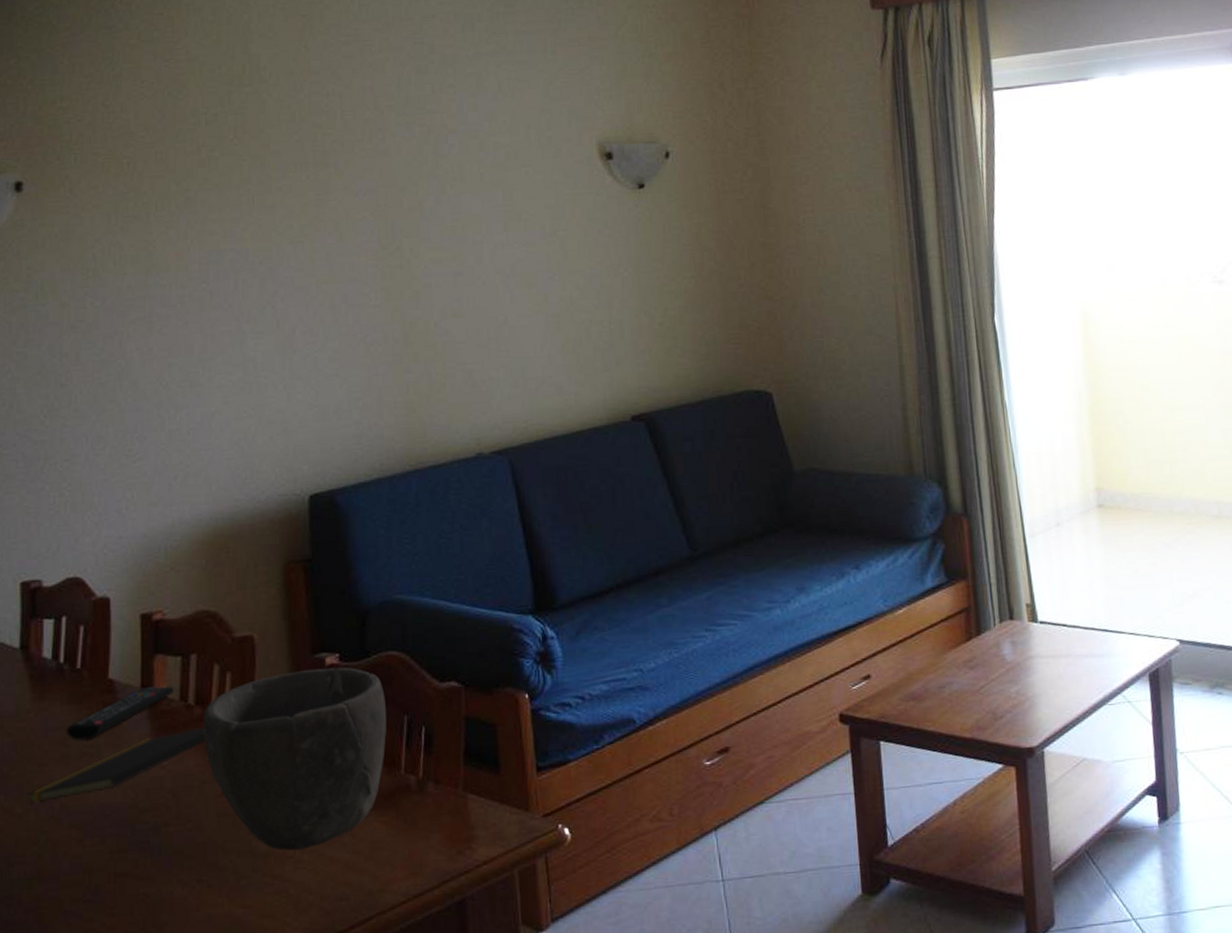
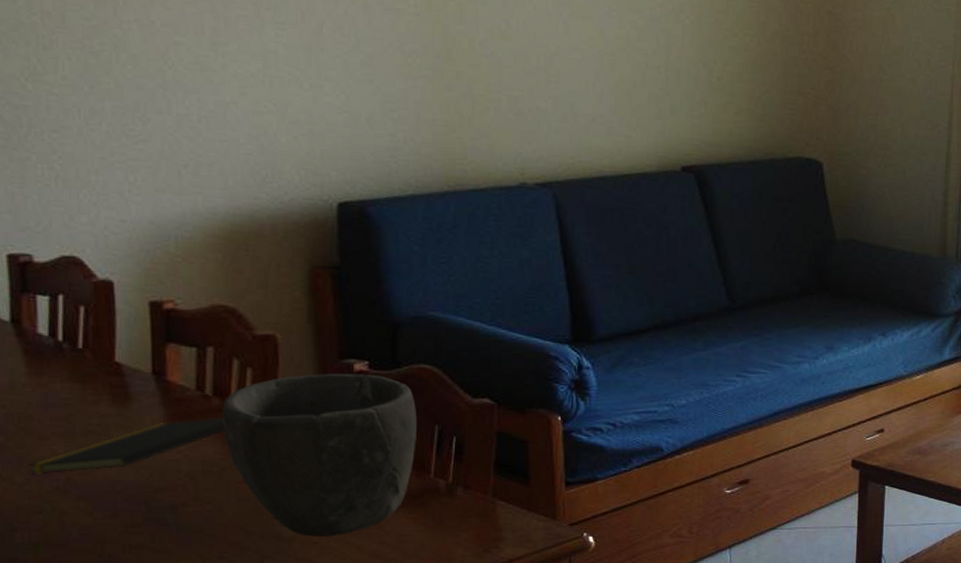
remote control: present [67,686,174,740] -> none [70,374,189,419]

